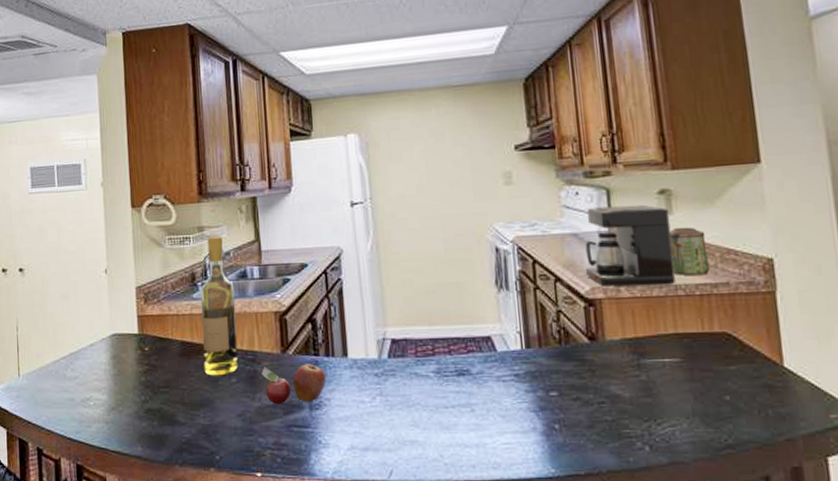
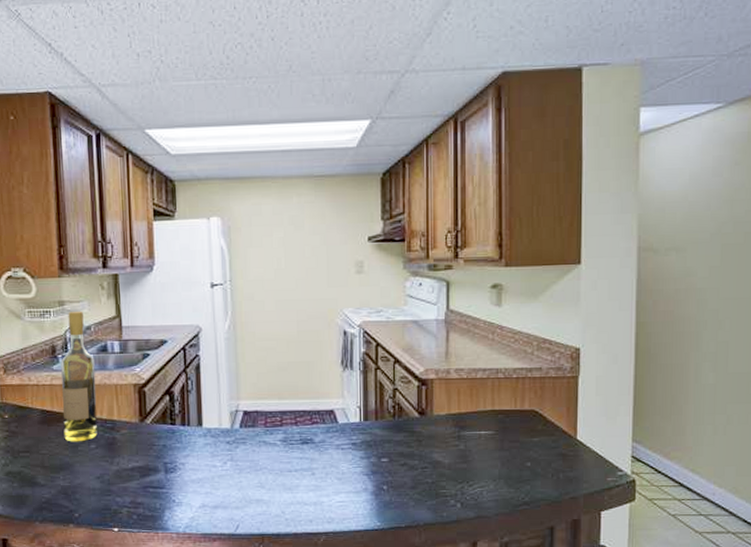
fruit: present [261,366,292,405] -> none [120,434,148,468]
fruit: present [292,359,327,403] -> none [149,428,182,467]
coffee maker: present [585,204,675,286] -> none [422,297,499,369]
canister: present [669,227,710,276] -> none [496,318,527,362]

